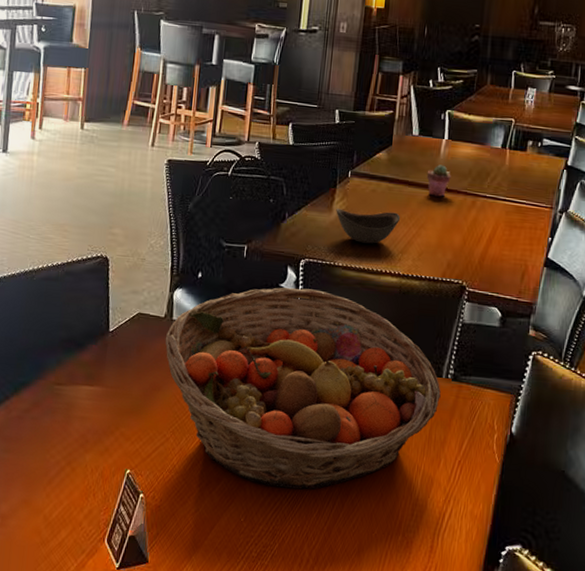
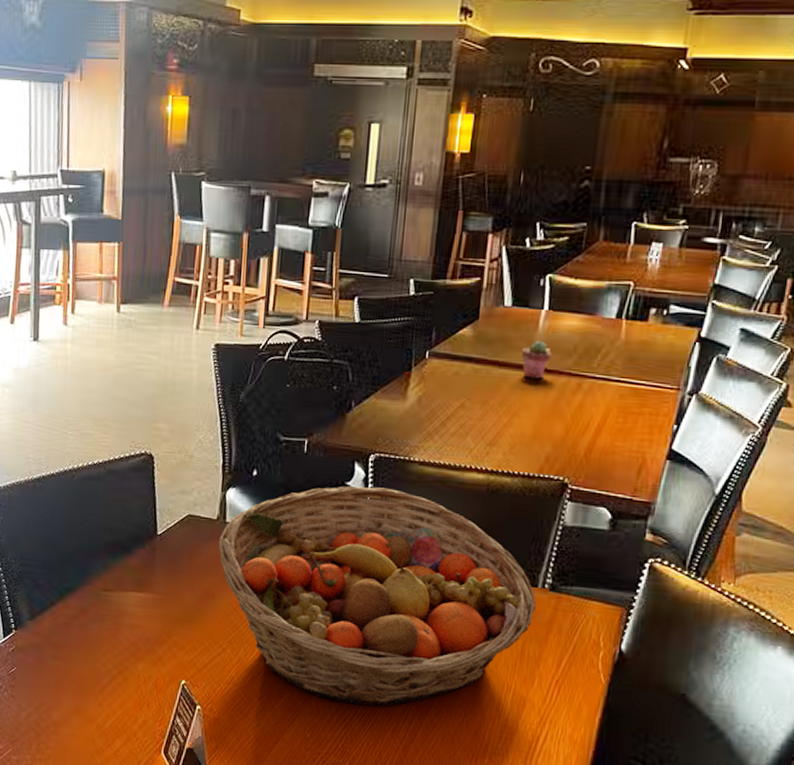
bowl: present [336,208,401,244] -> none [411,395,489,436]

